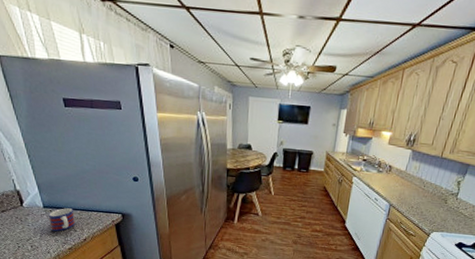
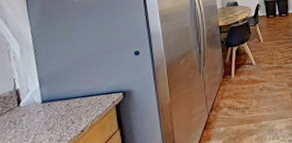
mug: present [48,208,76,232] -> none [45,97,75,129]

